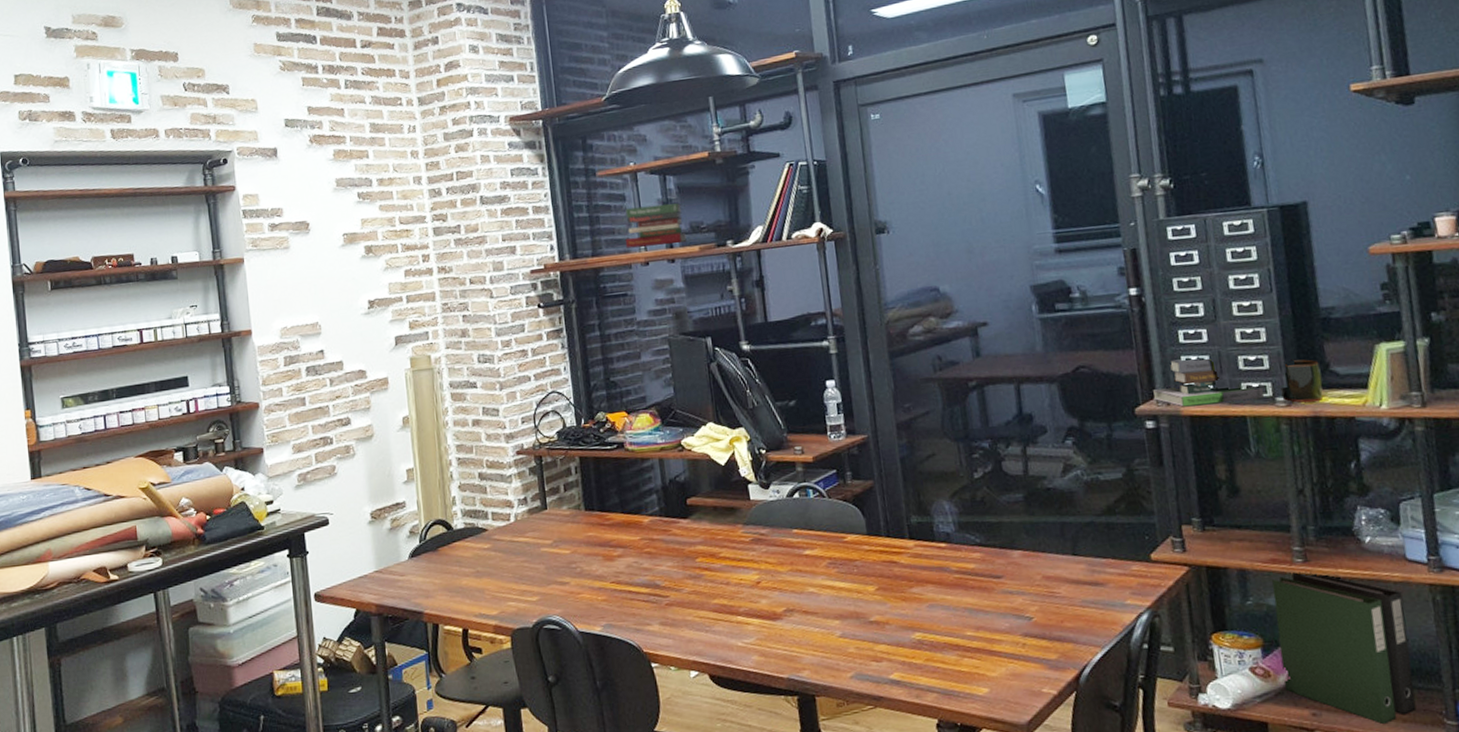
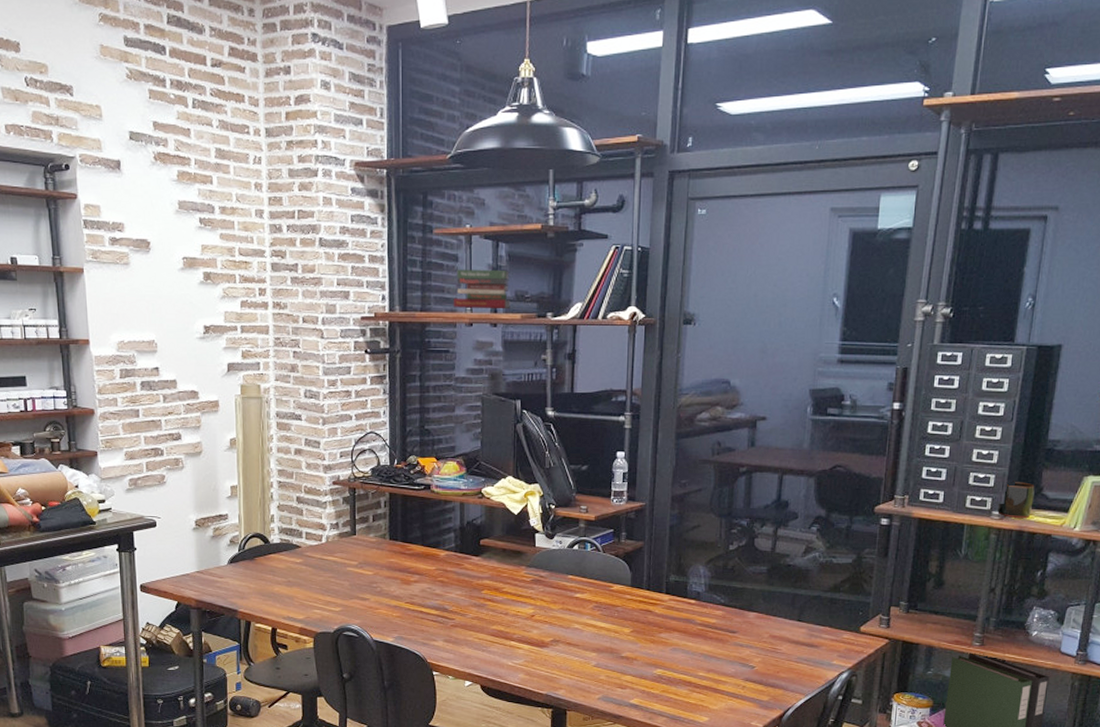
books: present [1152,359,1265,407] -> none [892,470,984,511]

